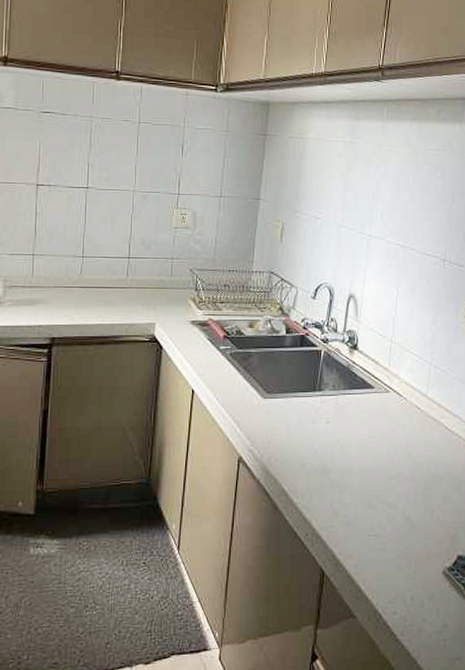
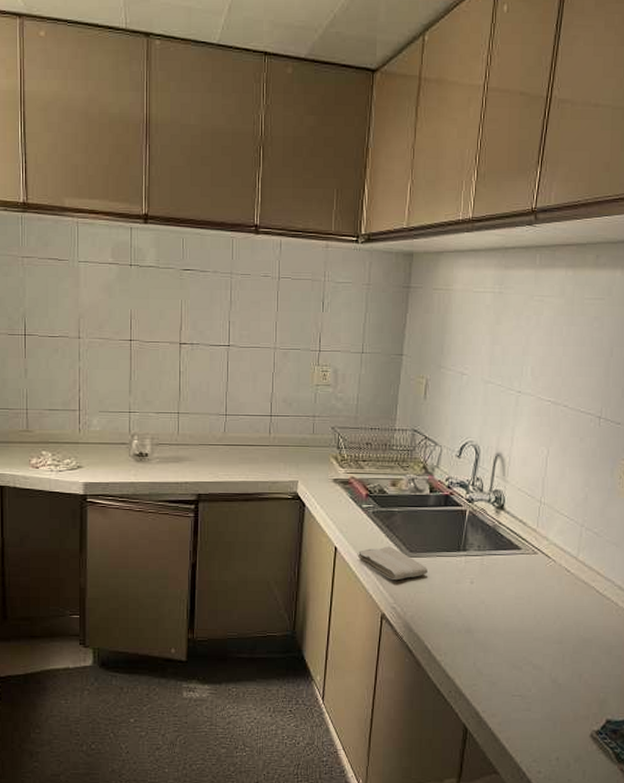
washcloth: none [214,388,284,423] -> present [357,546,427,581]

